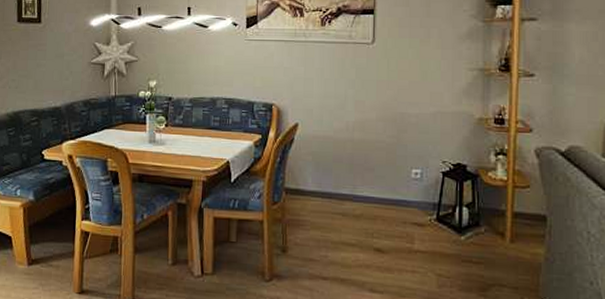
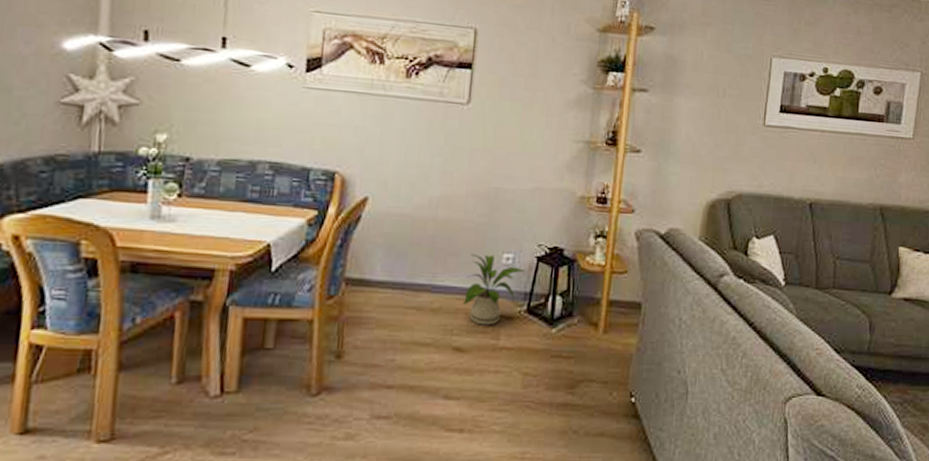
house plant: none [379,169,433,231] -> present [462,253,526,326]

